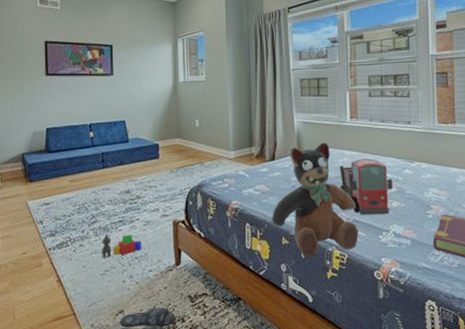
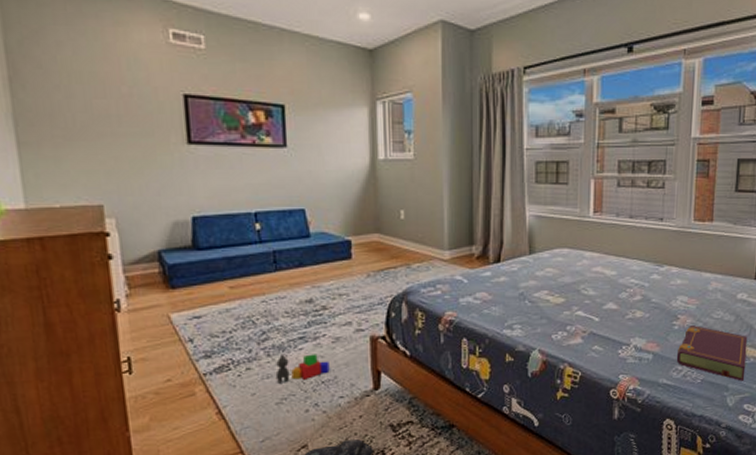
stuffed animal: present [271,143,359,257] -> none [493,242,596,376]
toy truck: present [339,159,393,216] -> none [577,261,638,328]

